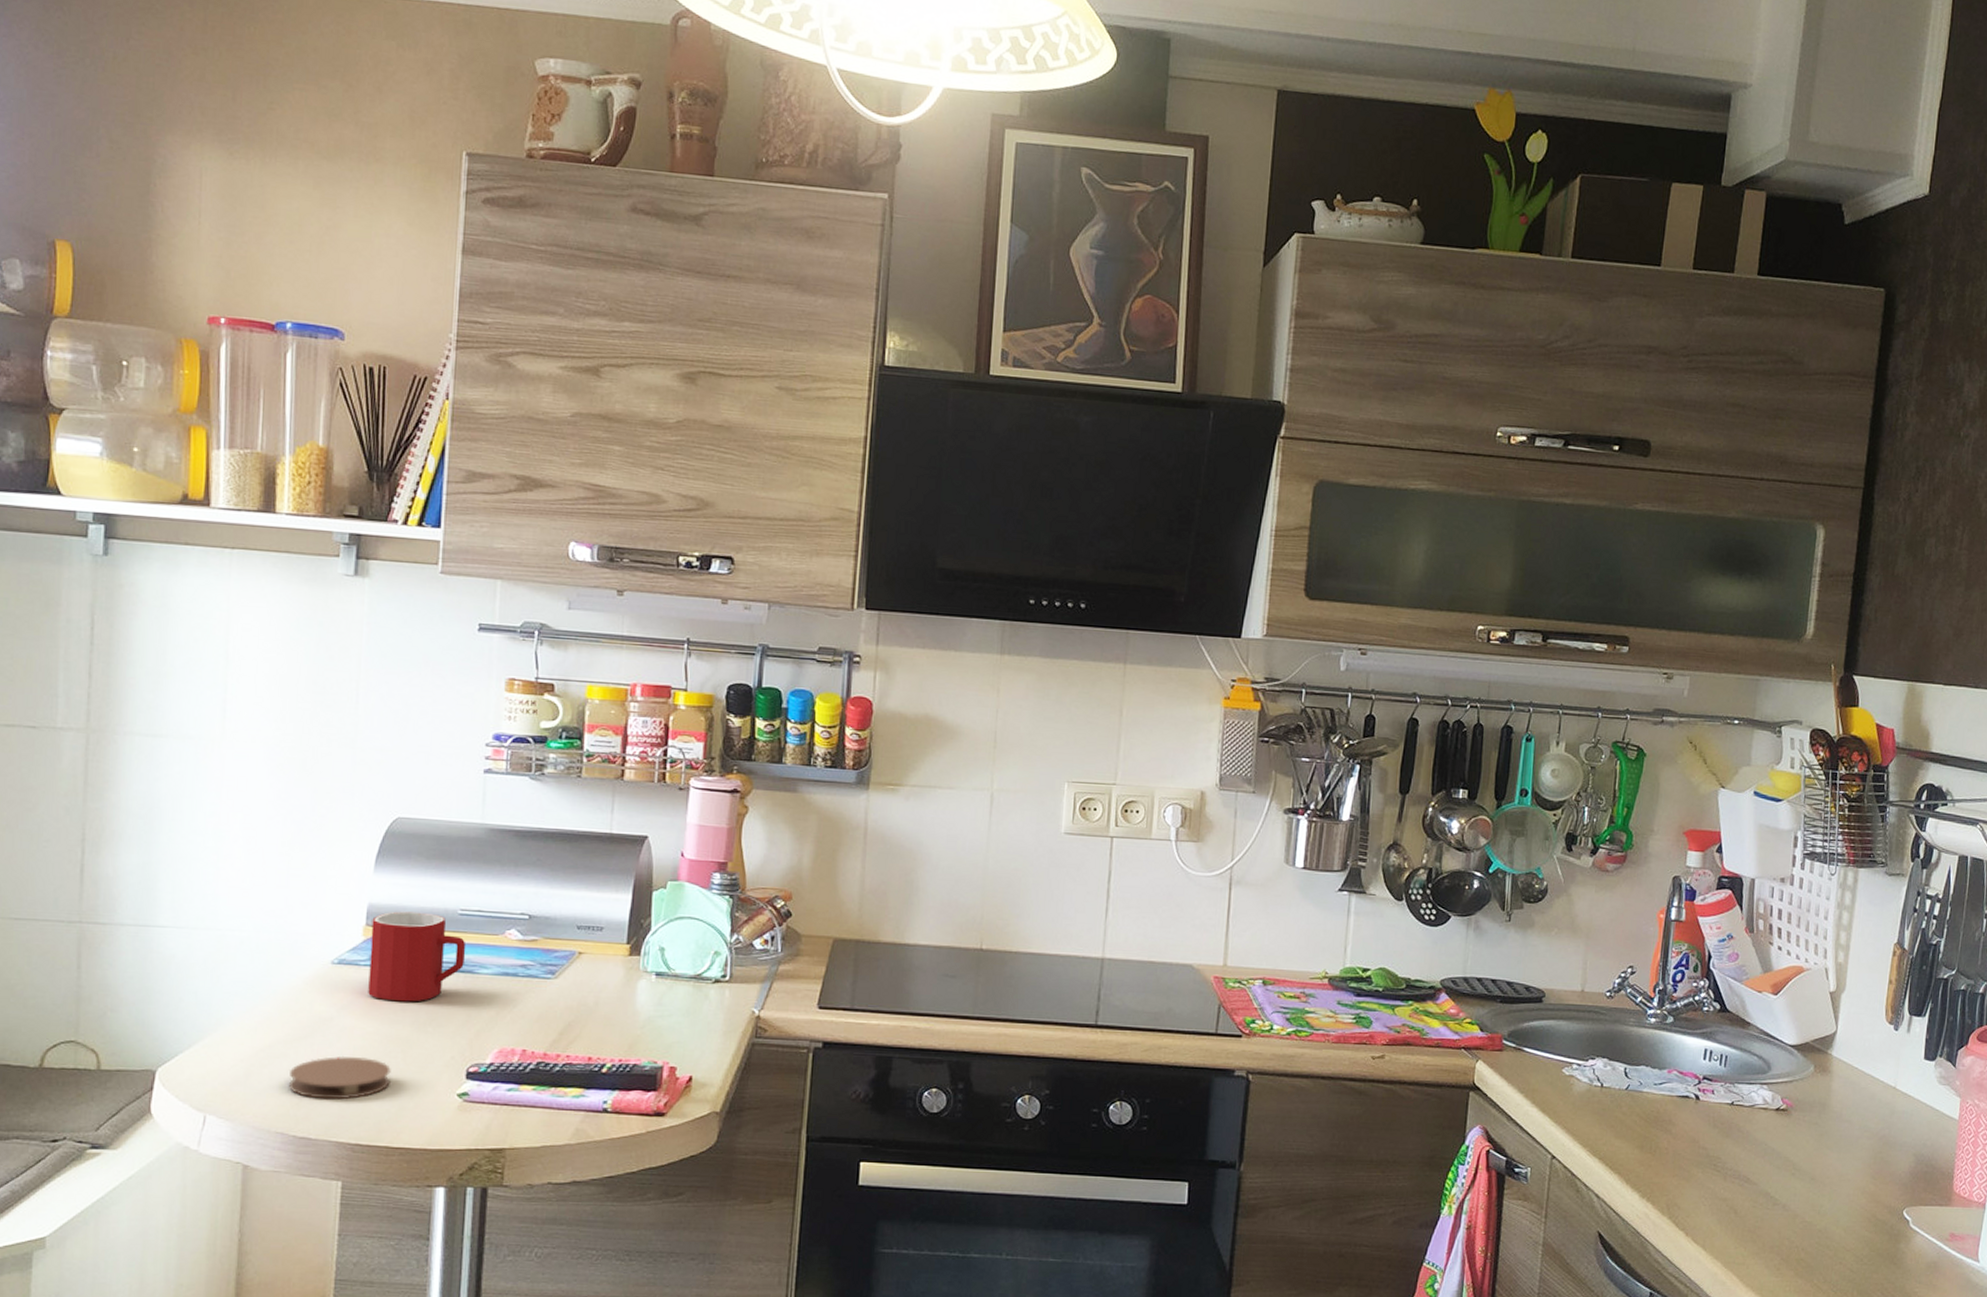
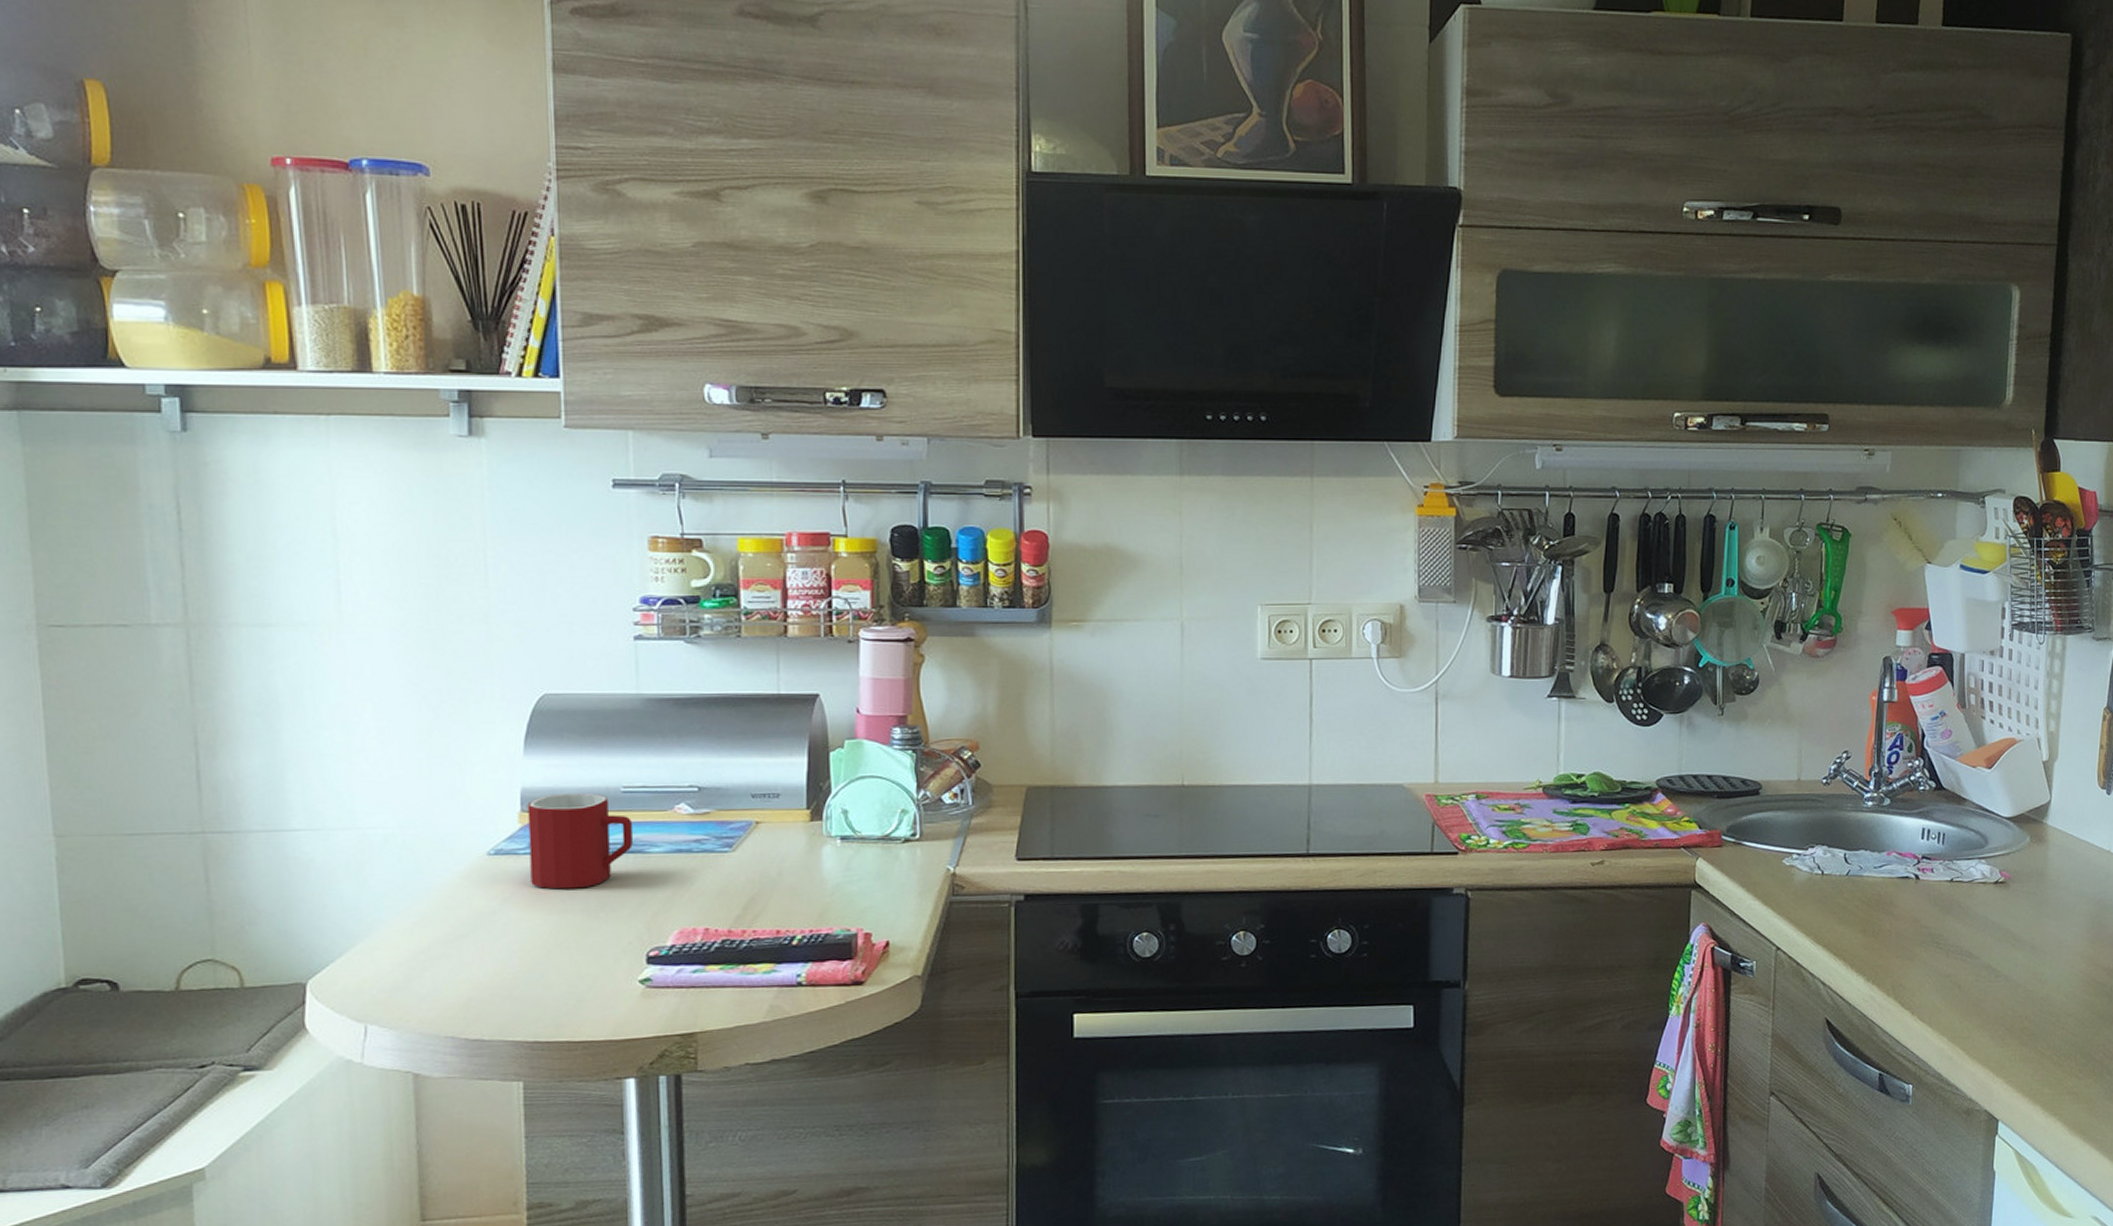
coaster: present [289,1055,391,1100] -> none [454,950,565,998]

